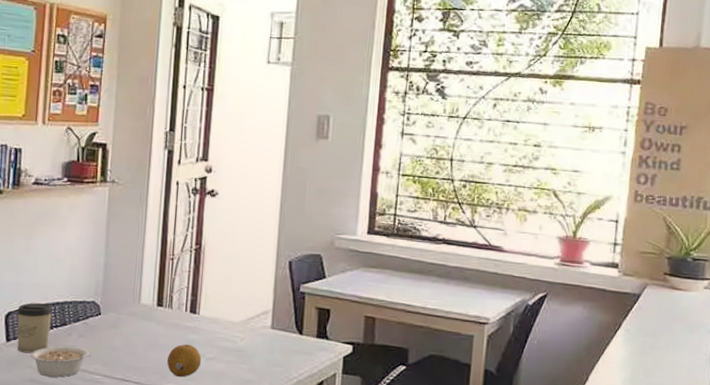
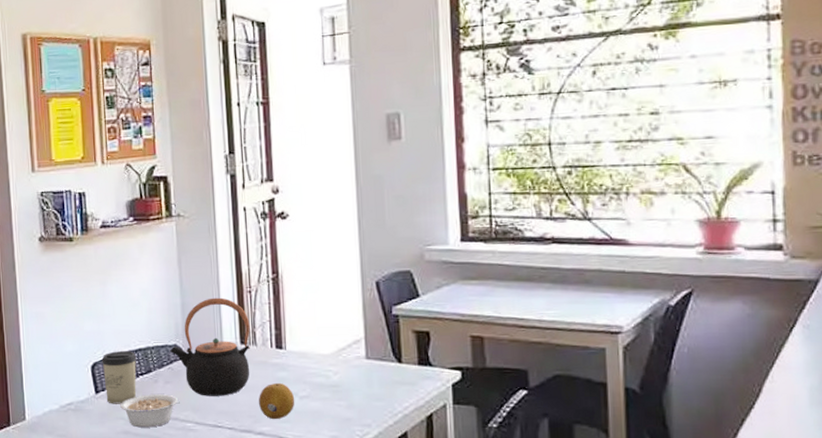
teapot: none [86,261,169,353] -> present [169,297,250,396]

